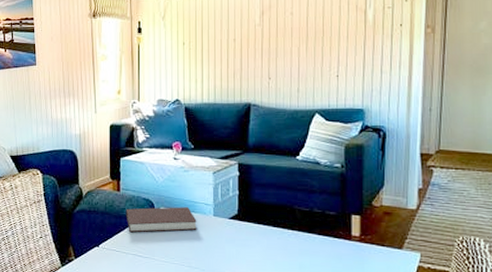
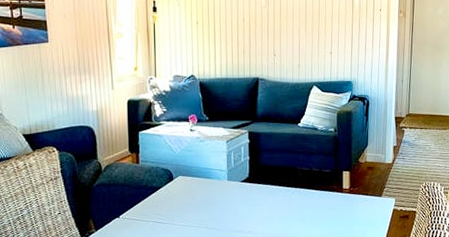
notebook: present [126,207,197,233] -> none [145,174,213,202]

